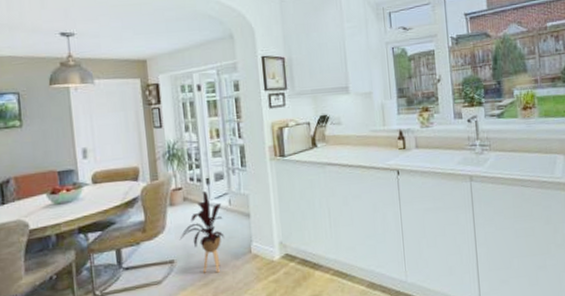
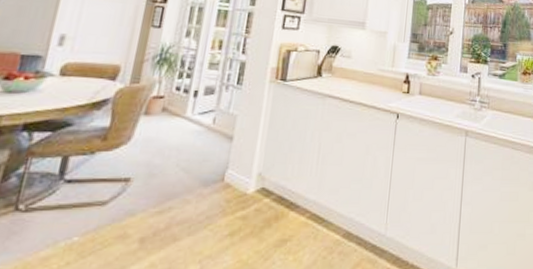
house plant: present [179,191,225,273] -> none [144,105,205,200]

